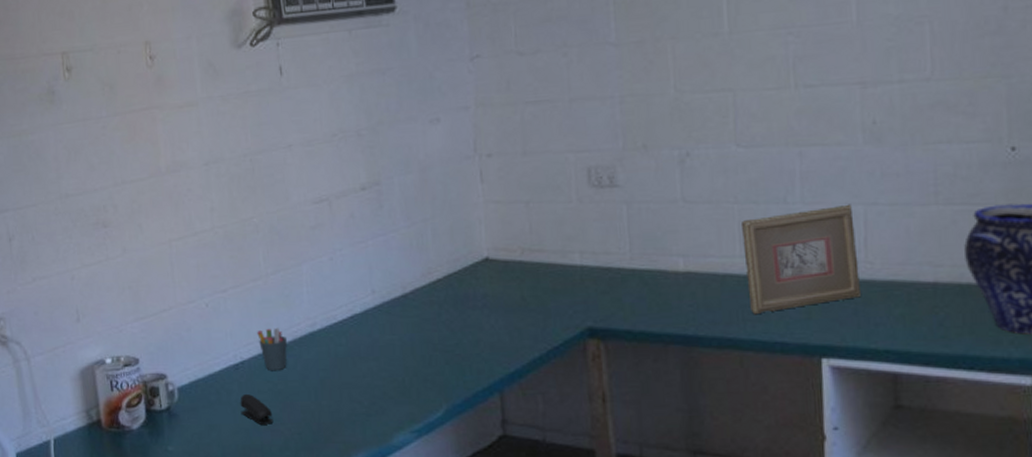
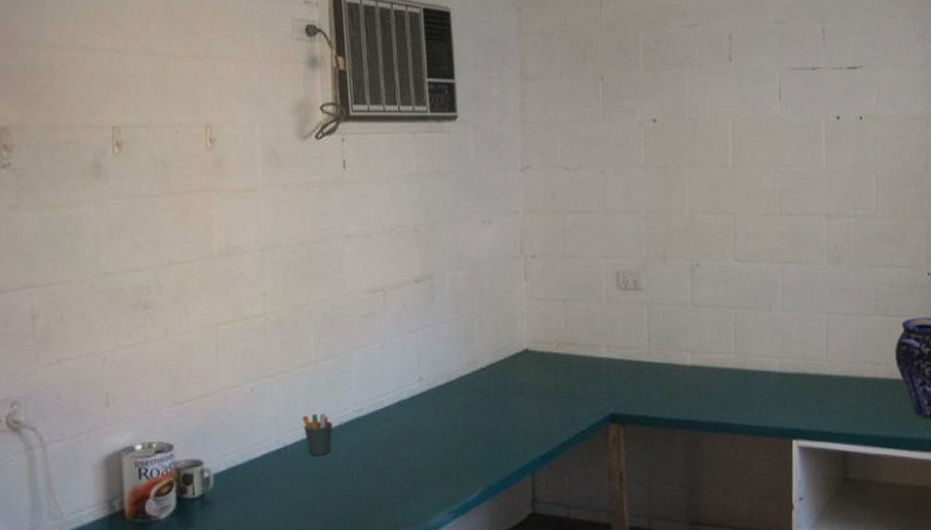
stapler: present [240,393,274,425] -> none [280,479,313,510]
picture frame: present [740,204,862,315] -> none [736,312,823,403]

